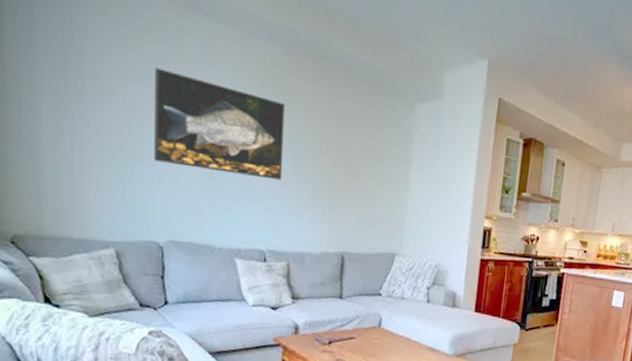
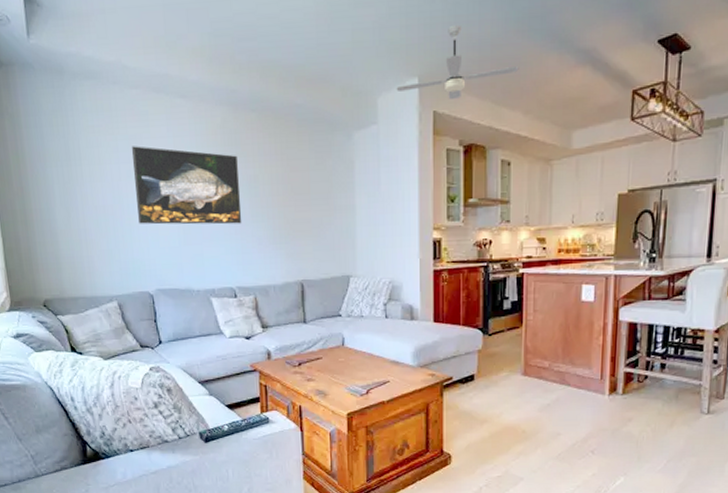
ceiling fan: none [465,15,584,91] -> present [396,24,519,99]

